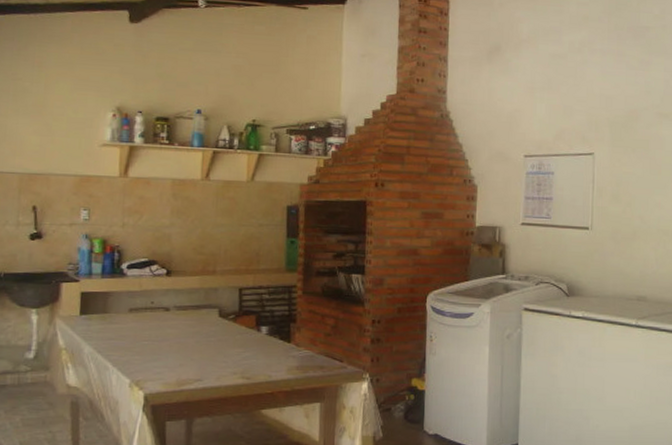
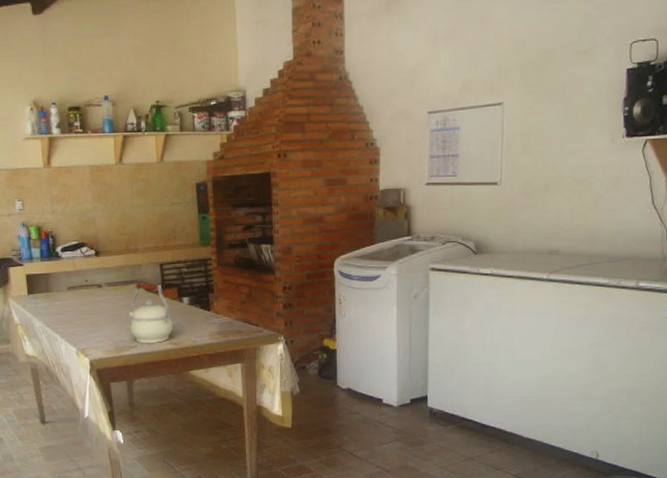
kettle: none [197,308,247,378] -> present [128,282,173,344]

